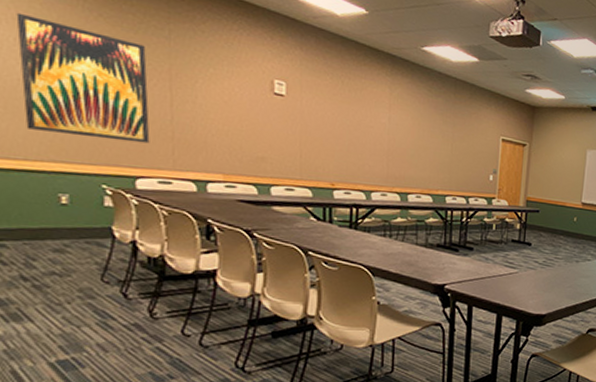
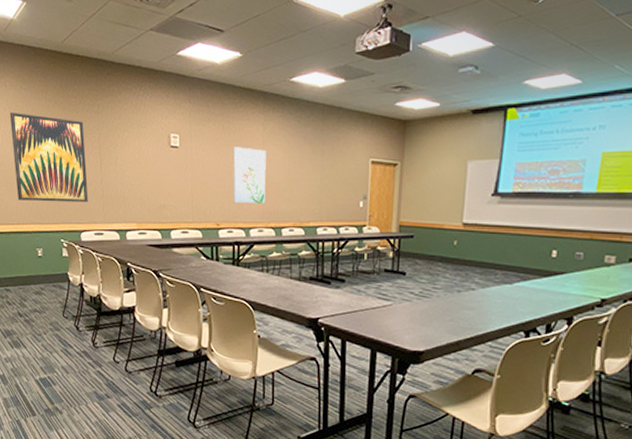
wall art: none [352,105,393,167] -> present [233,147,266,203]

